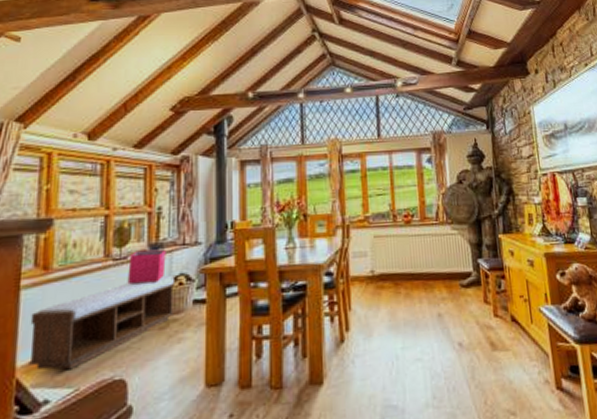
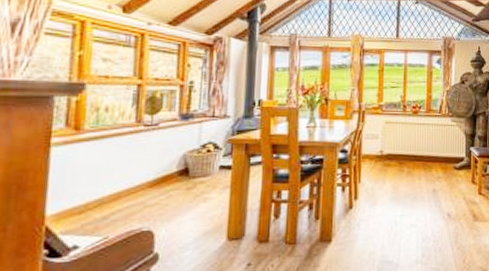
bench: present [29,276,174,371] -> none [59,144,203,221]
storage bin: present [127,249,166,285] -> none [158,119,196,149]

